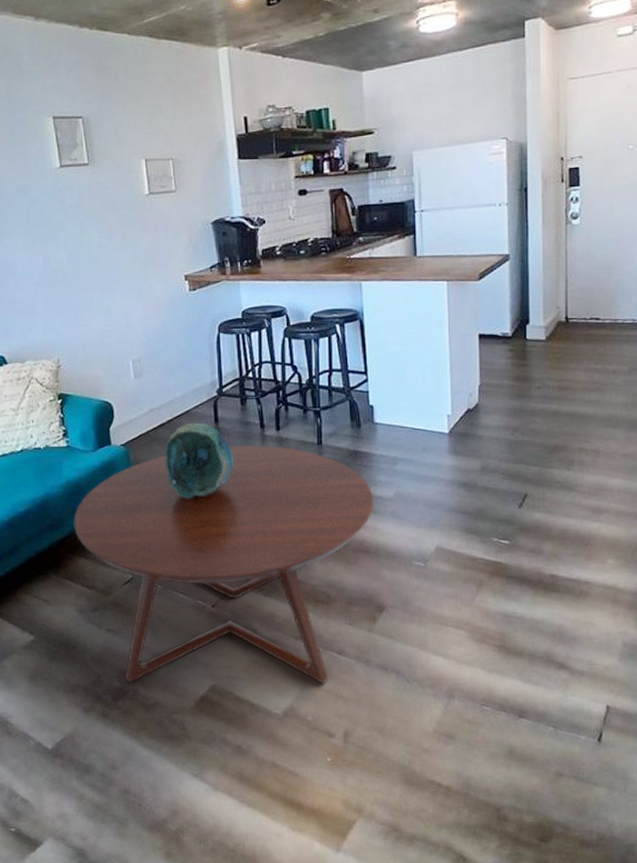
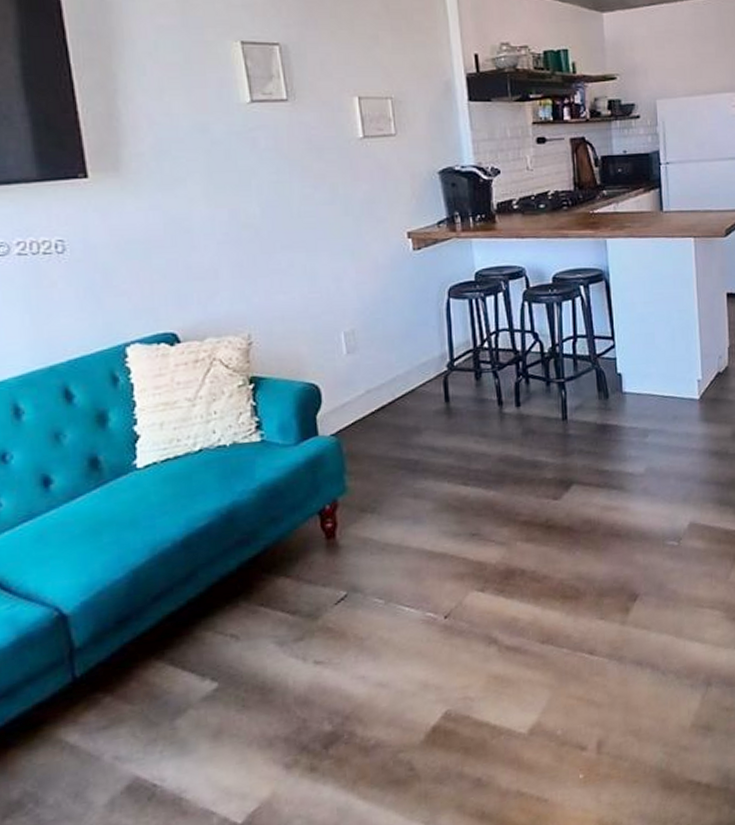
coffee table: present [74,444,374,683] -> none [270,424,625,724]
decorative bowl: present [165,422,234,499] -> none [385,402,468,494]

